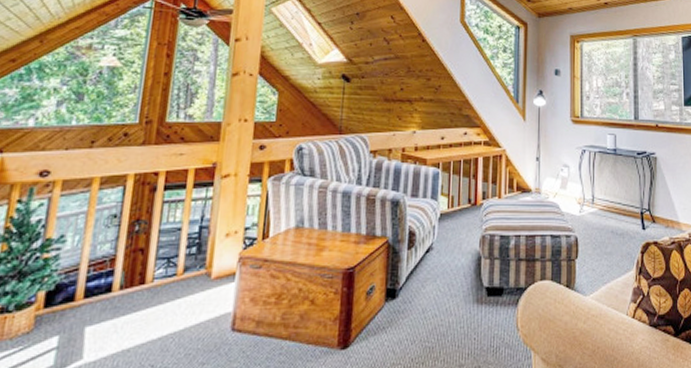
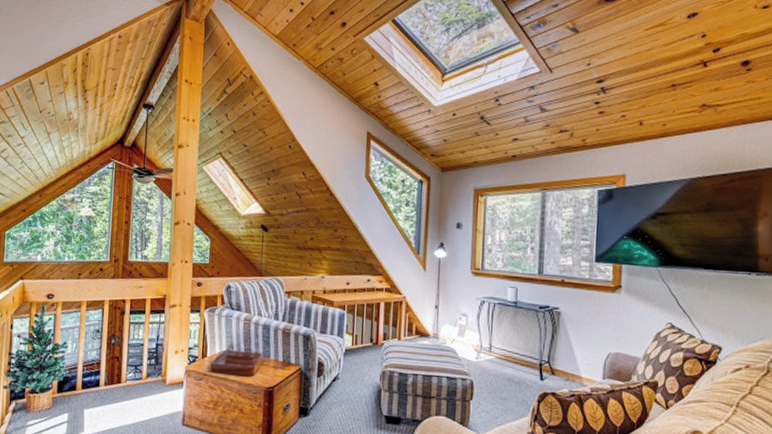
decorative tray: none [272,226,343,259] -> present [210,350,264,377]

